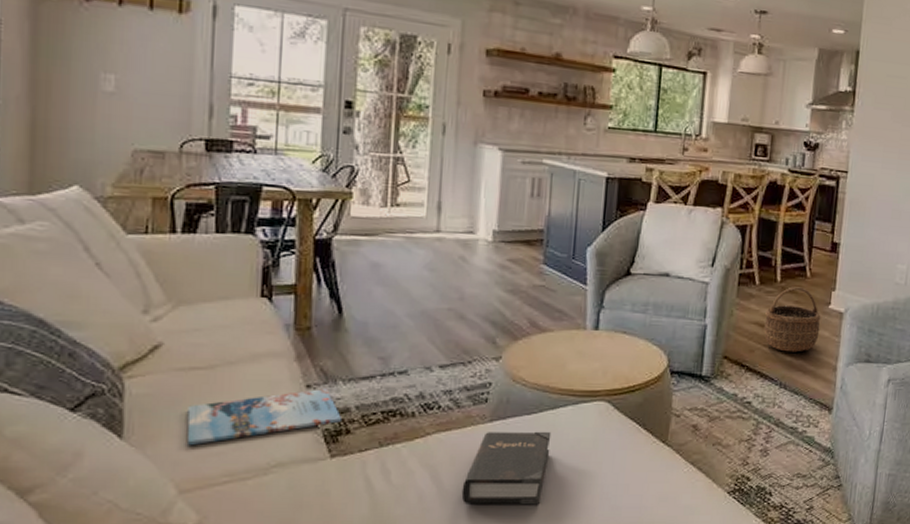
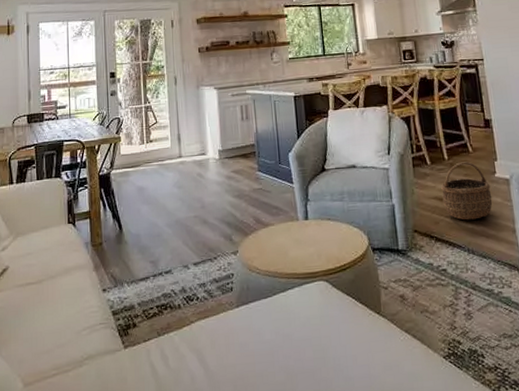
magazine: present [187,389,341,446] -> none [26,291,129,347]
hardback book: present [461,431,552,505] -> none [223,312,287,383]

